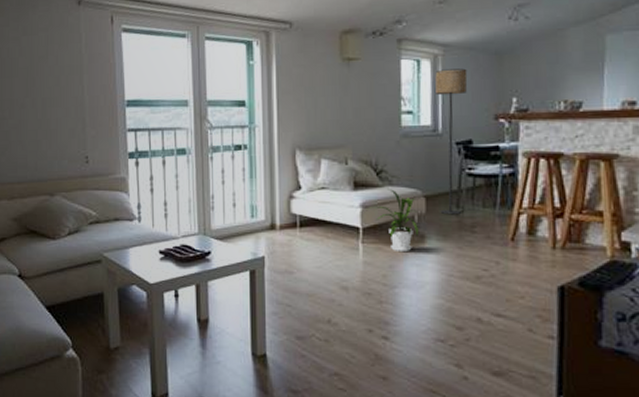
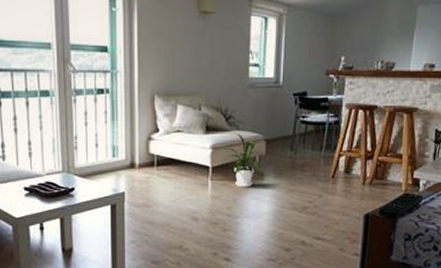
floor lamp: present [435,68,468,215] -> none [277,27,307,156]

